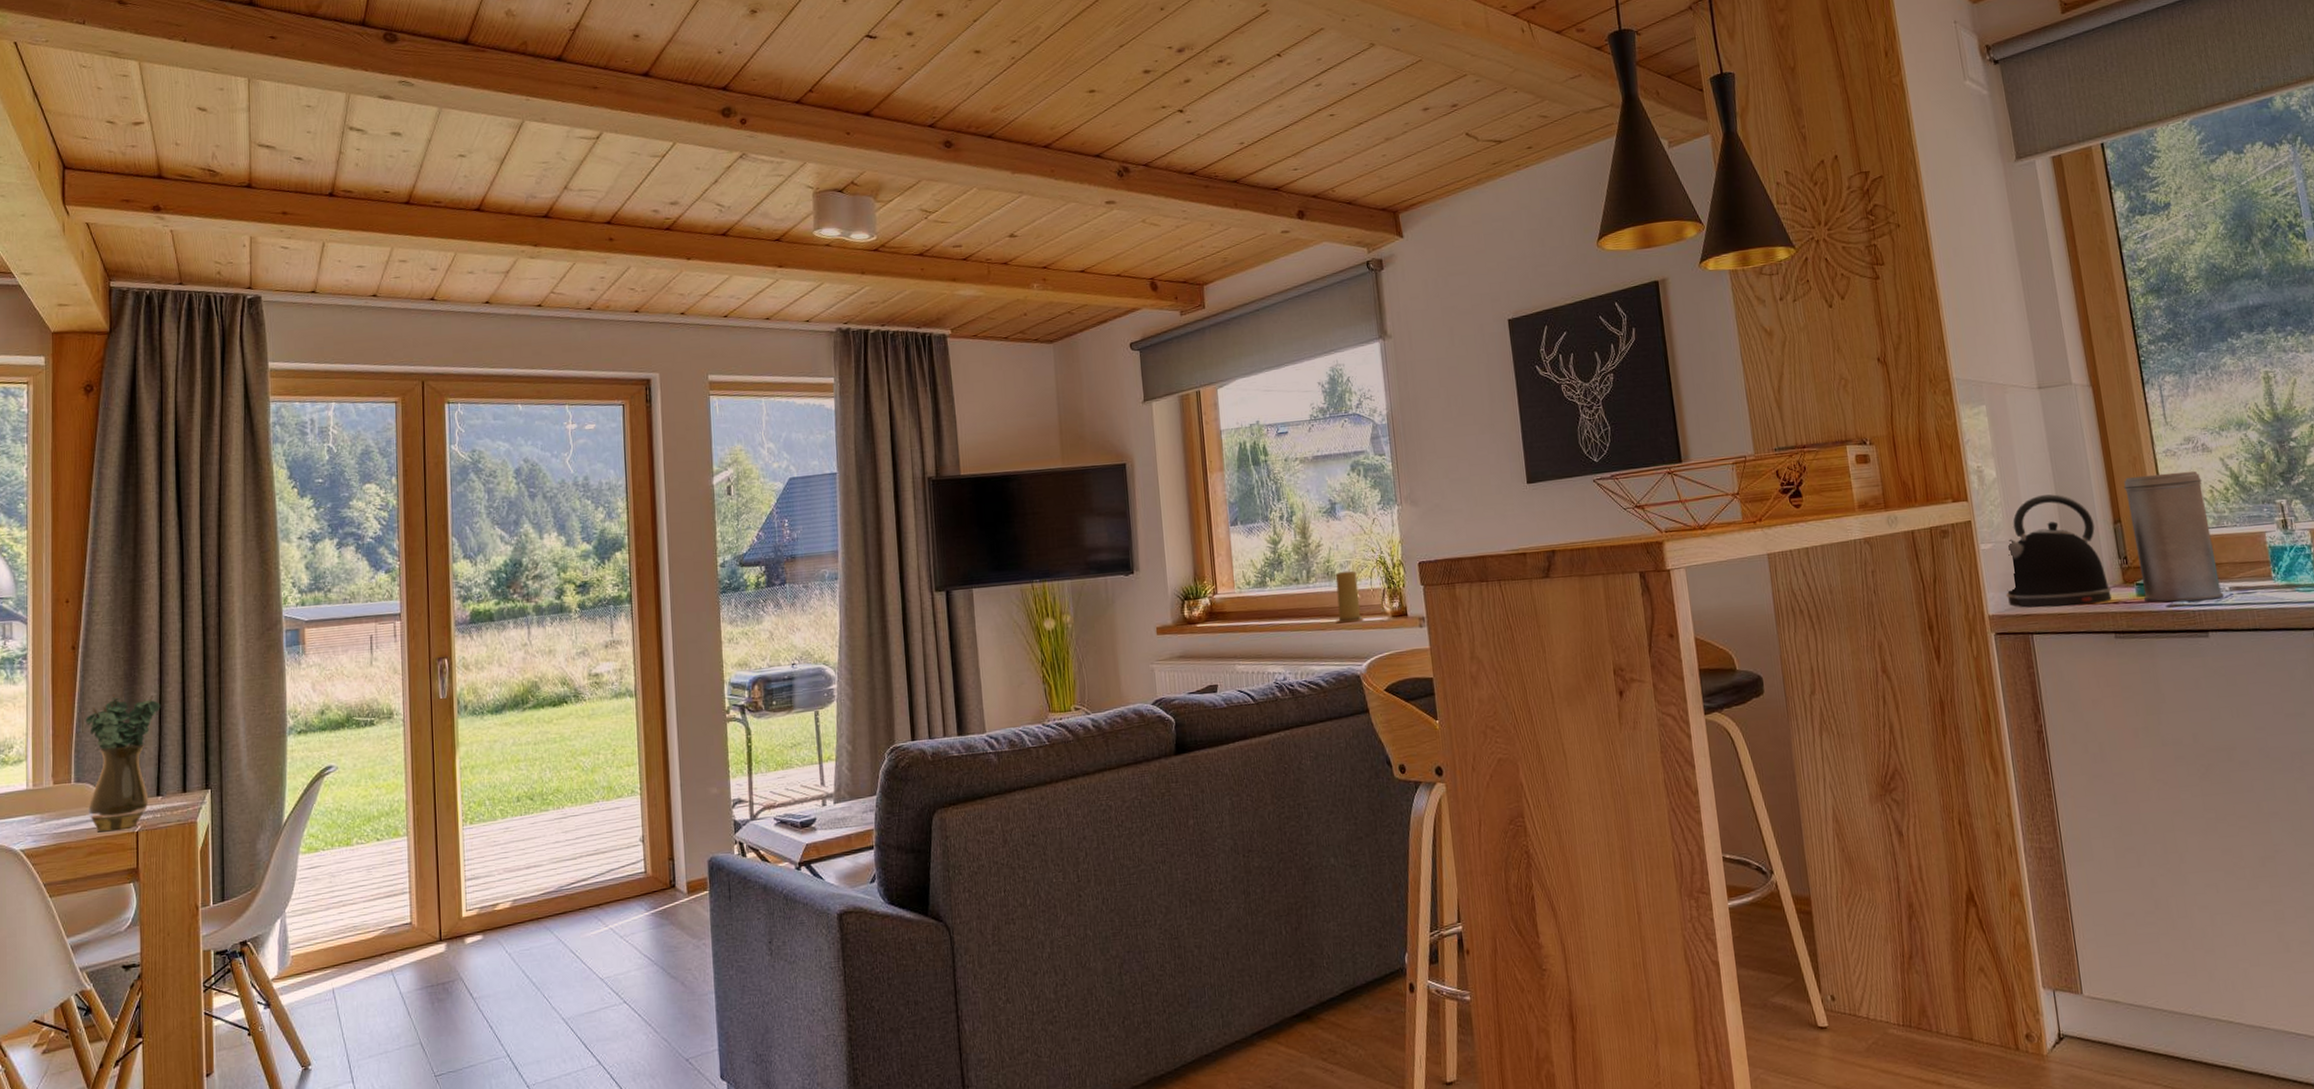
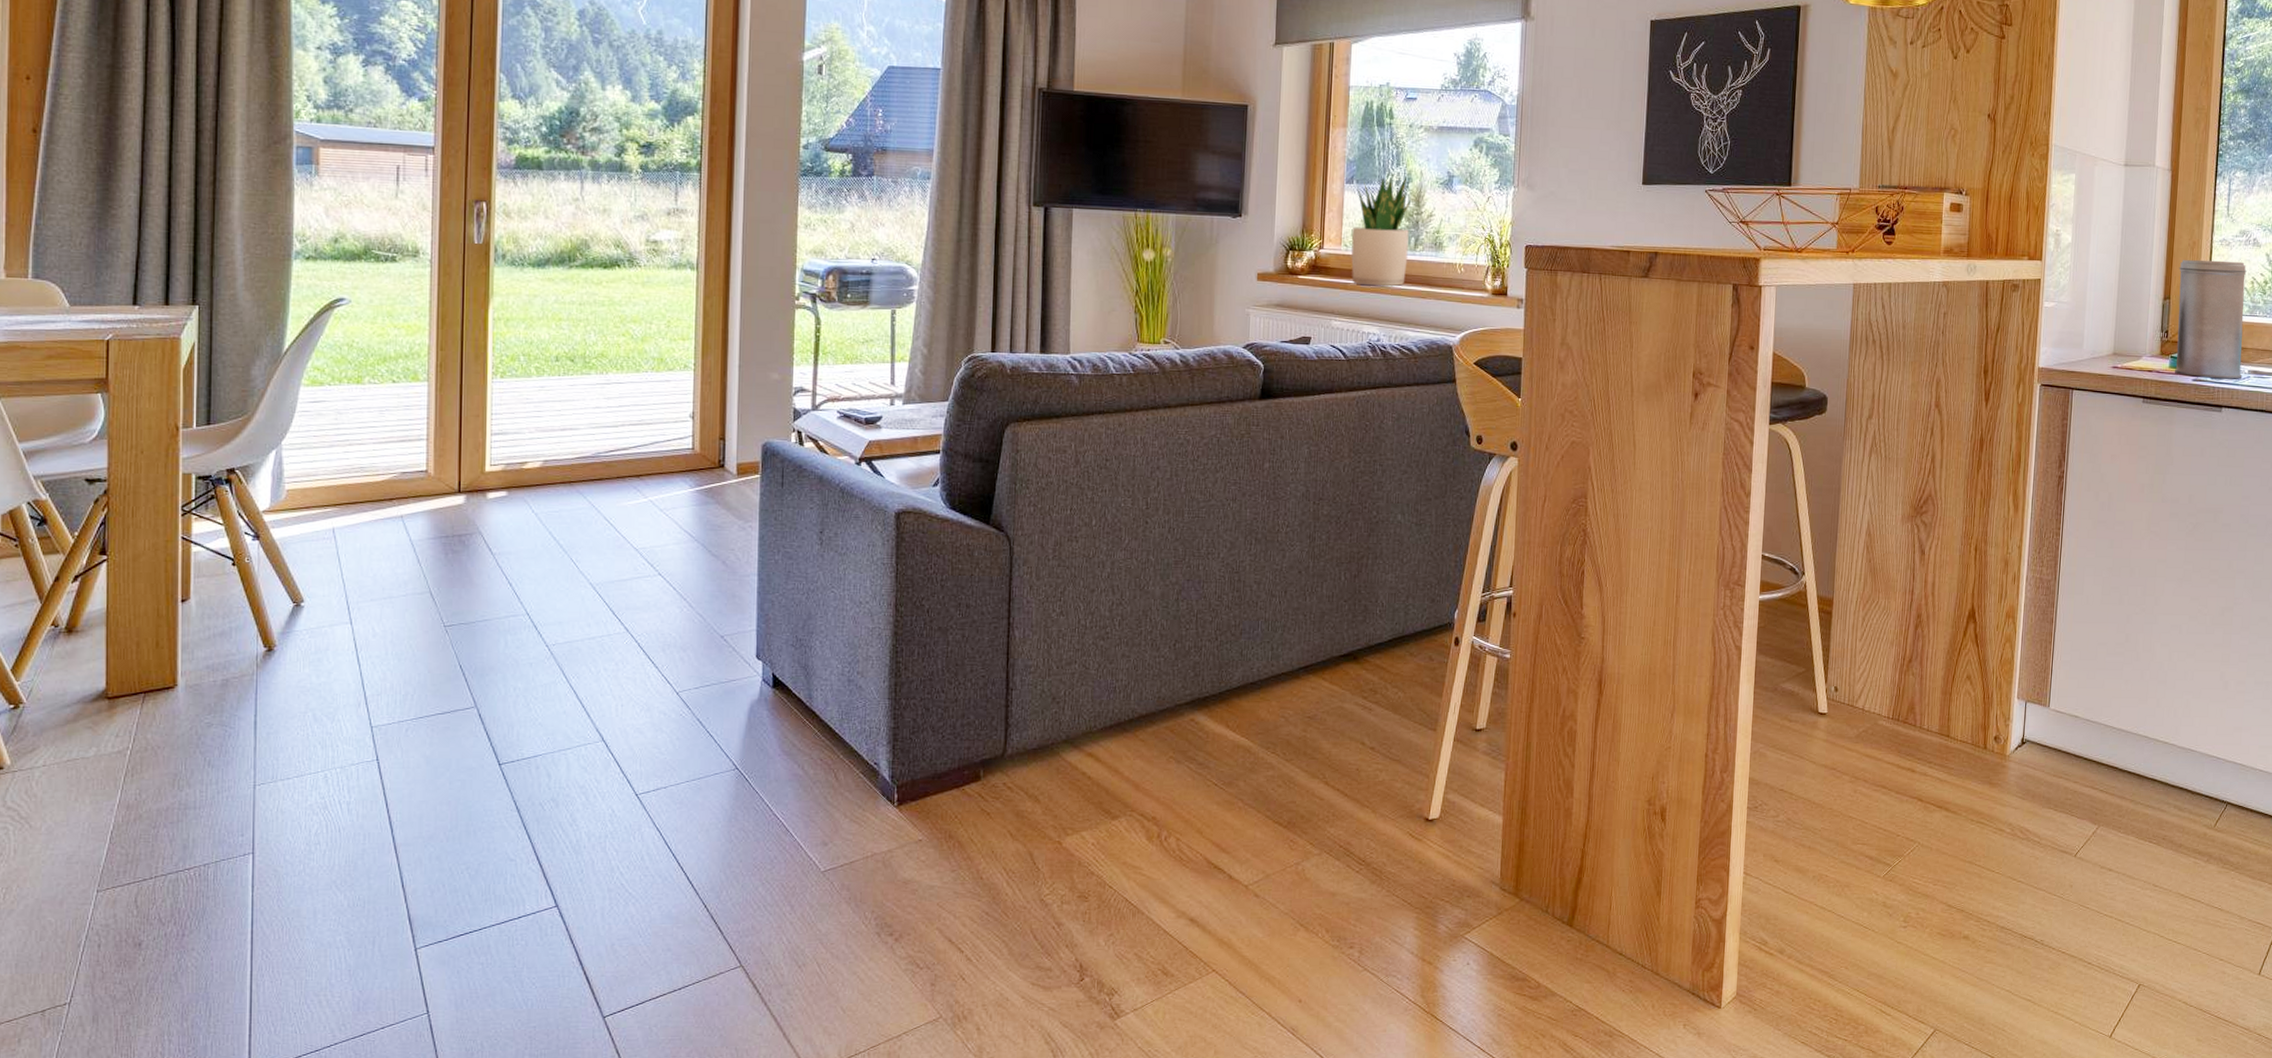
vase: present [85,694,161,833] -> none [48,188,141,337]
planter: none [1240,508,1303,625] -> present [1351,173,1412,287]
candle: present [1335,570,1364,623] -> none [1437,244,1464,295]
kettle: present [2005,494,2112,608] -> none [2056,265,2149,370]

